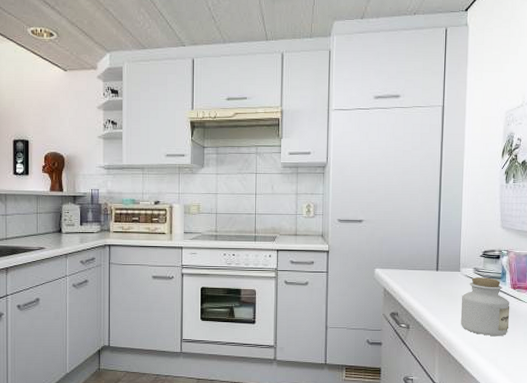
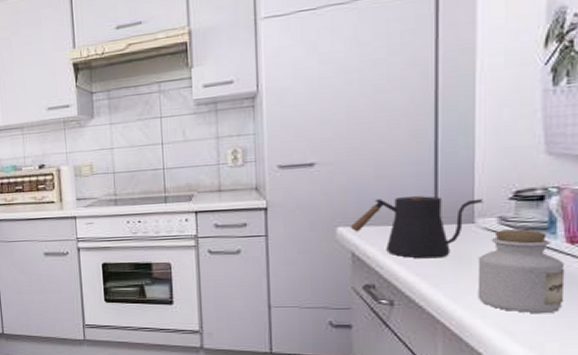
kettle: none [384,249,466,295] -> present [351,195,484,259]

